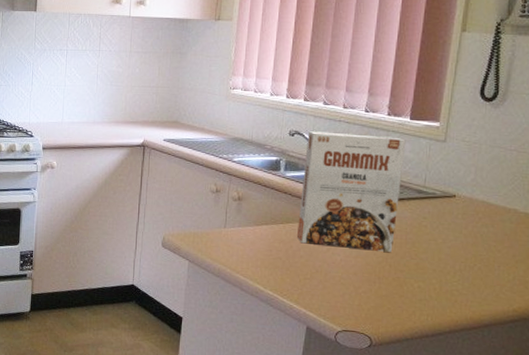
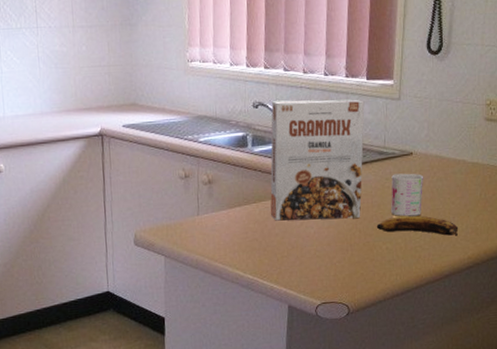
banana: none [408,256,504,286] -> present [376,215,459,236]
mug: none [427,214,467,259] -> present [391,173,424,217]

